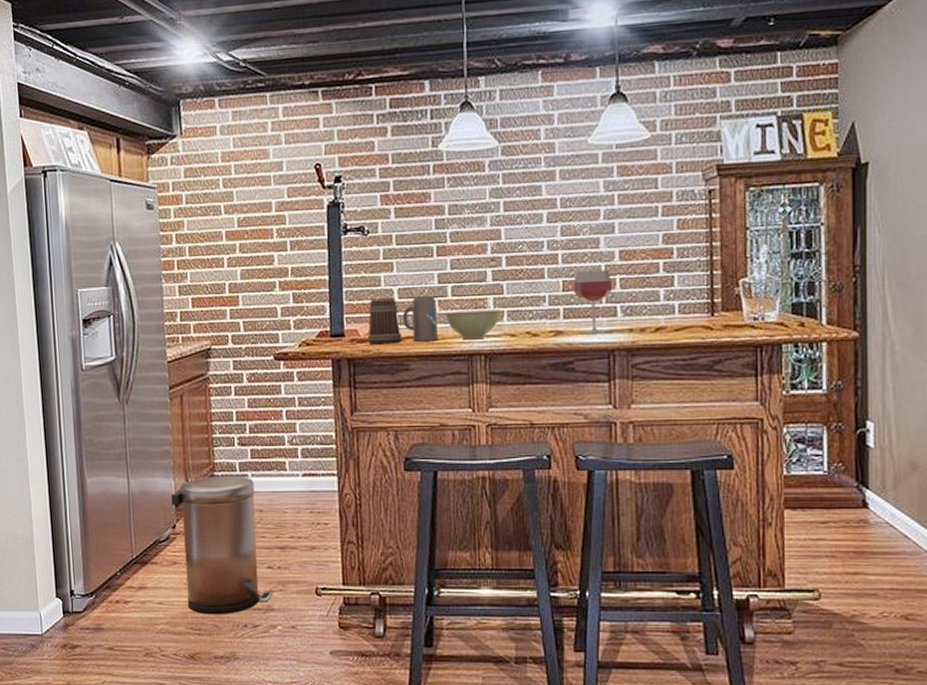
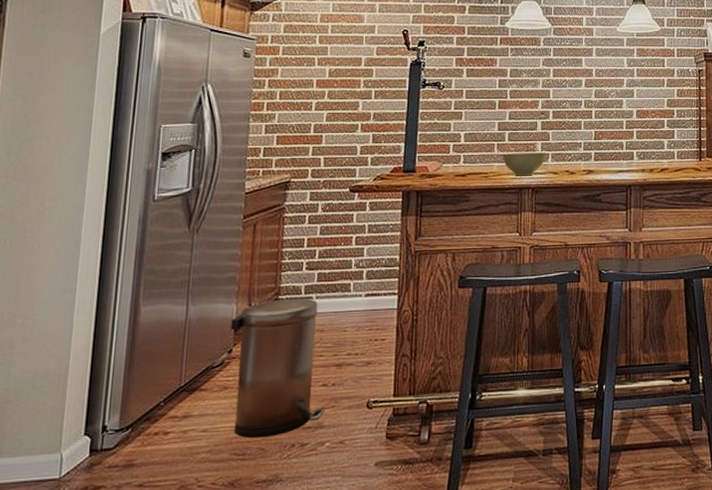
beer mug: present [367,298,402,346] -> none [435,141,465,180]
beer mug: present [402,296,439,343] -> none [466,140,496,178]
wineglass: present [573,269,612,336] -> none [602,124,630,174]

